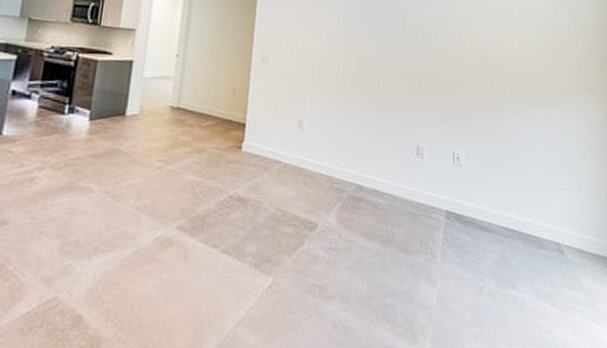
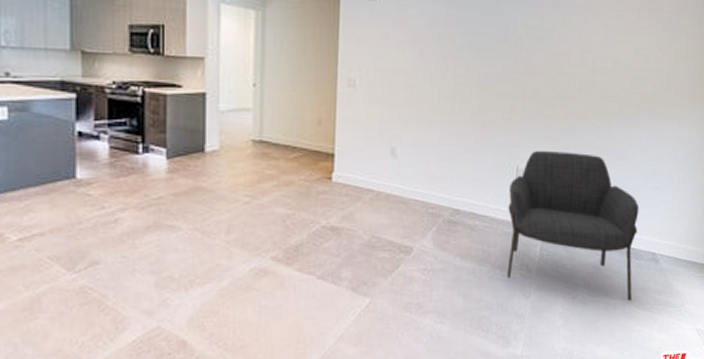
armchair: none [410,130,540,295] -> present [506,150,640,301]

